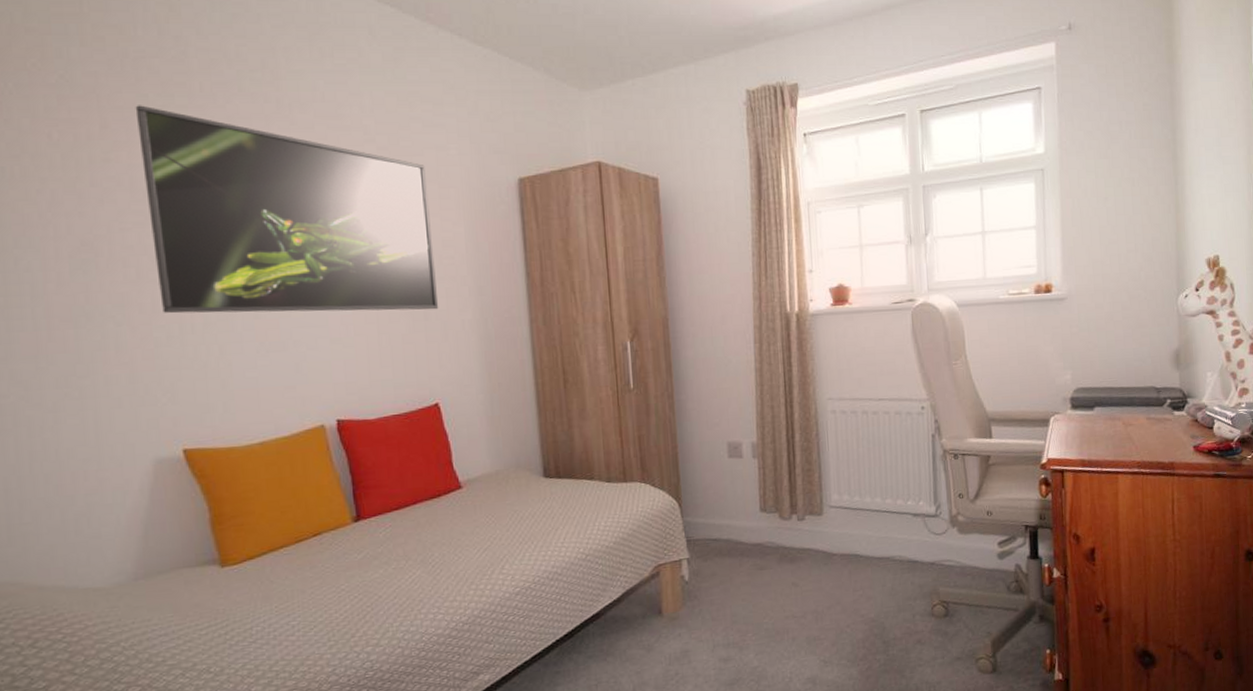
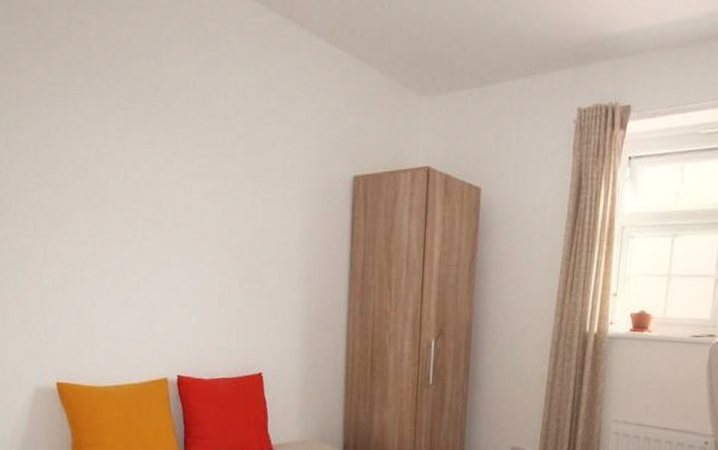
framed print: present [135,105,439,314] -> none [44,81,274,289]

